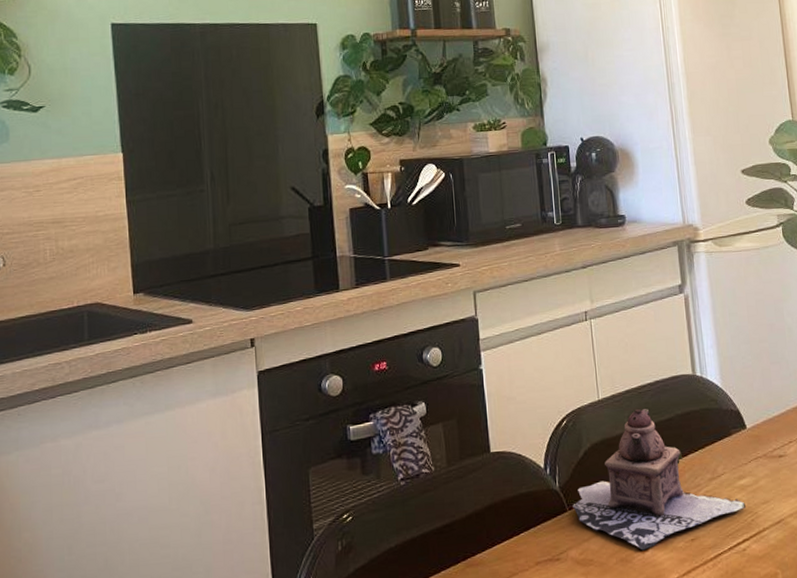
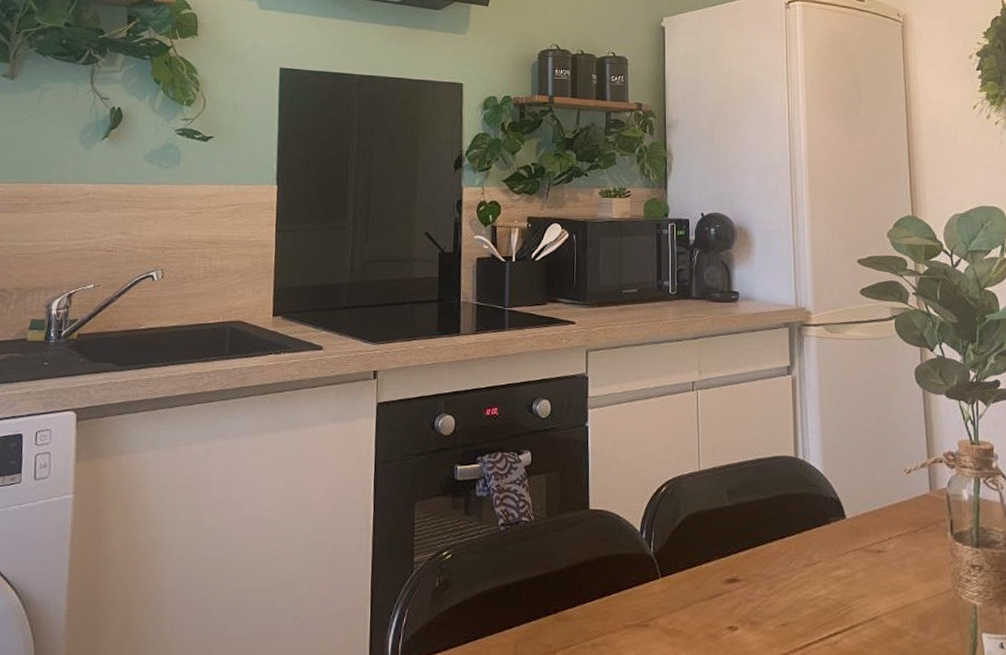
teapot: present [573,409,746,551] -> none [666,485,840,629]

